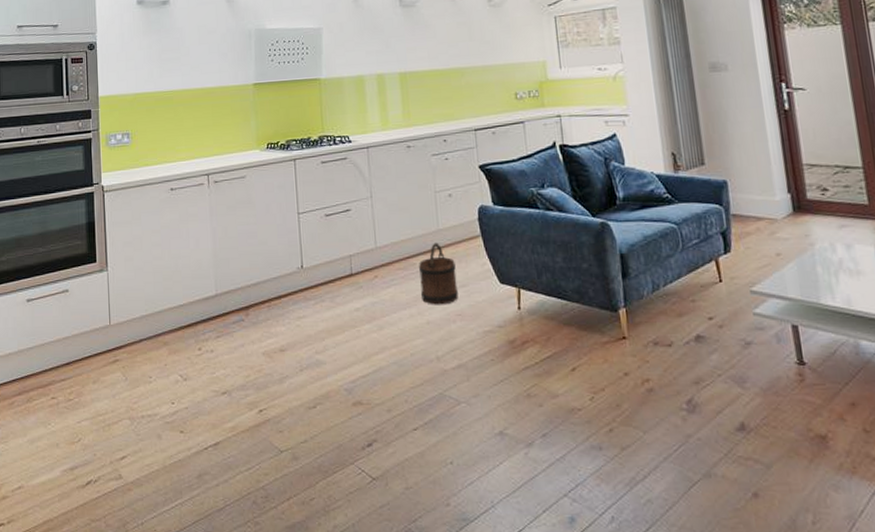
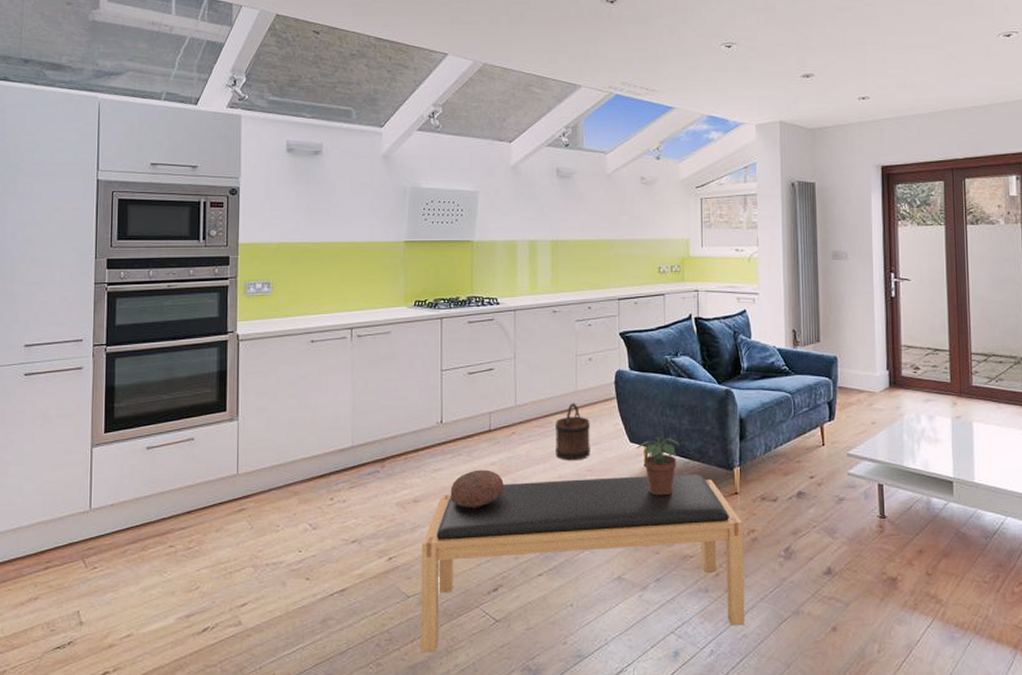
bench: none [291,317,649,512] -> present [421,474,745,653]
decorative bowl: none [316,316,372,358] -> present [450,469,505,509]
potted plant: none [507,277,556,341] -> present [636,437,681,495]

